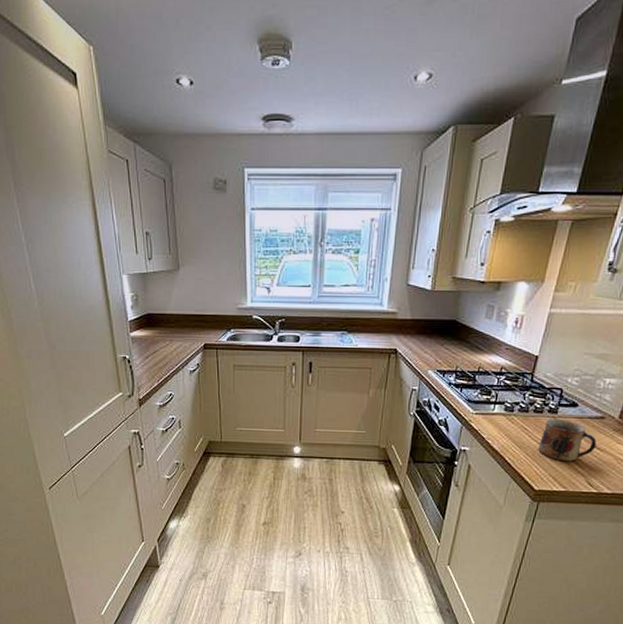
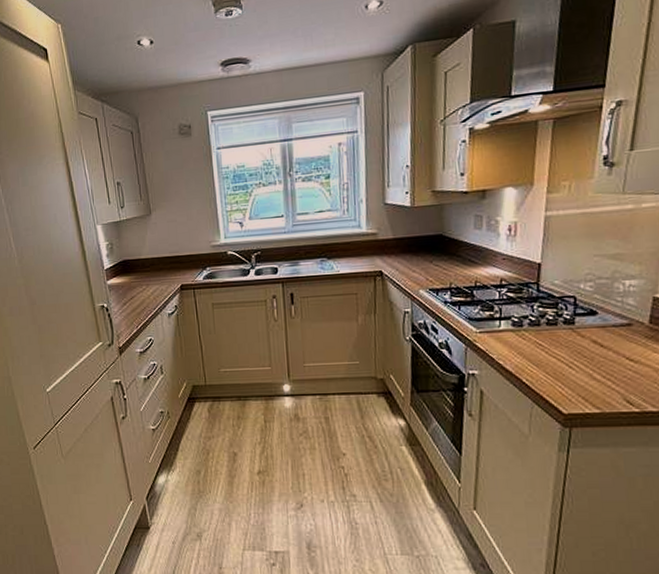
mug: present [538,419,597,462] -> none [559,330,628,379]

